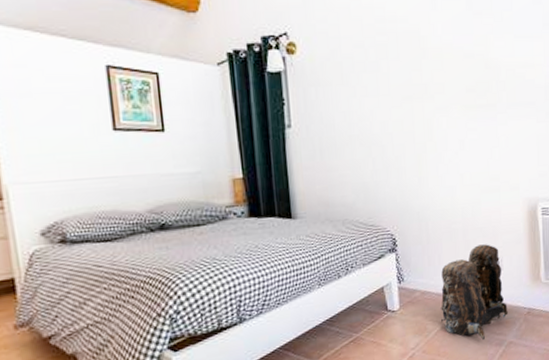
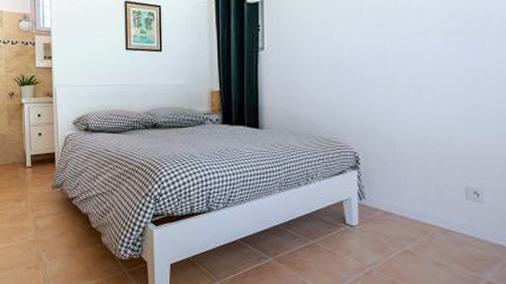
backpack: present [441,244,508,341] -> none [404,174,487,274]

